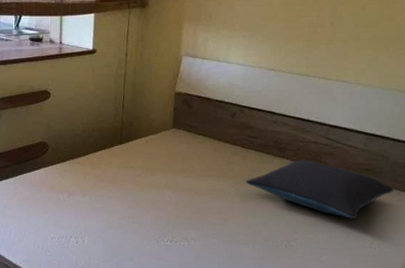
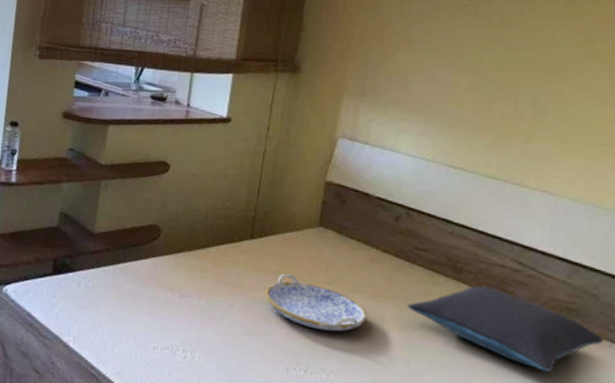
serving tray: none [135,168,215,209] -> present [264,273,367,332]

